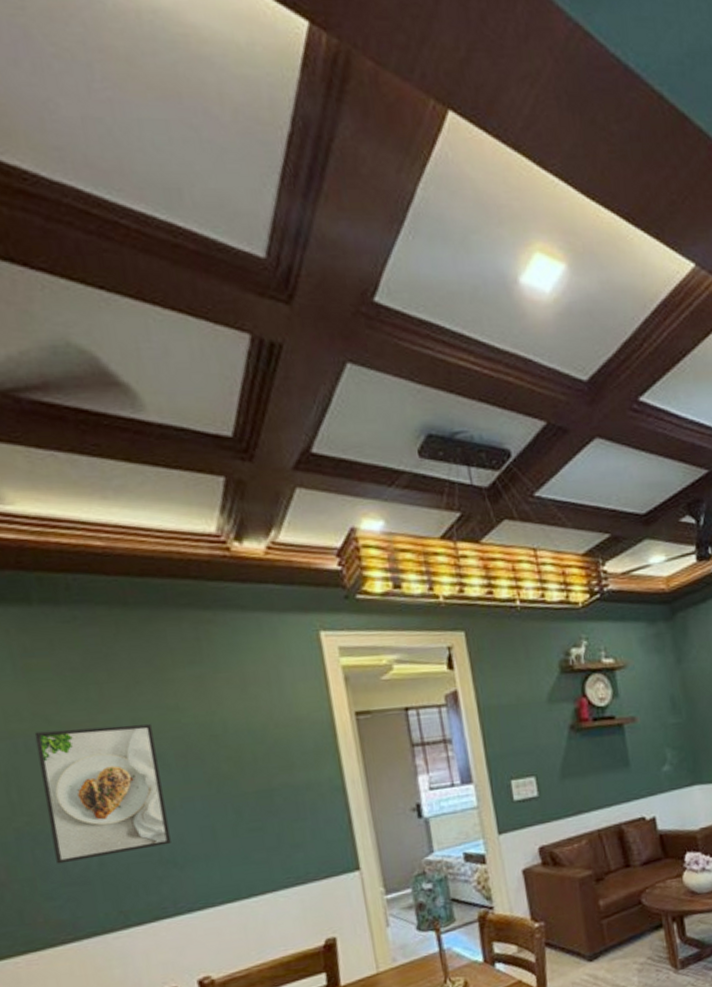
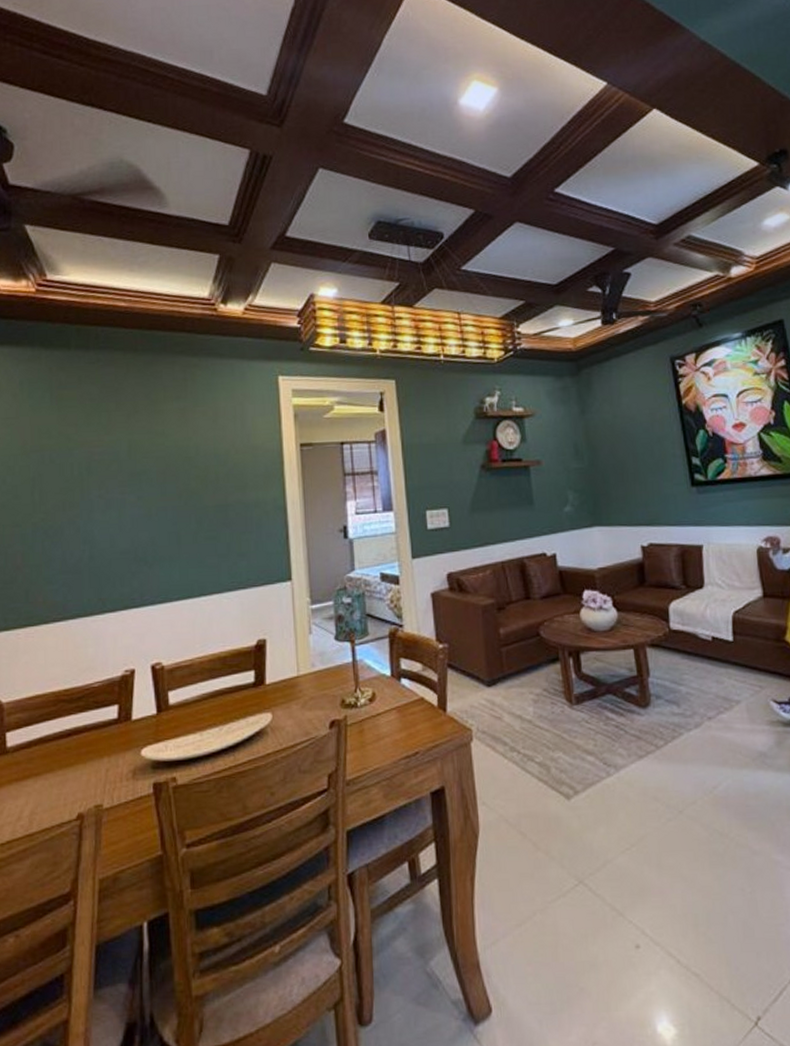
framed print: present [34,724,171,864] -> none [57,445,145,555]

